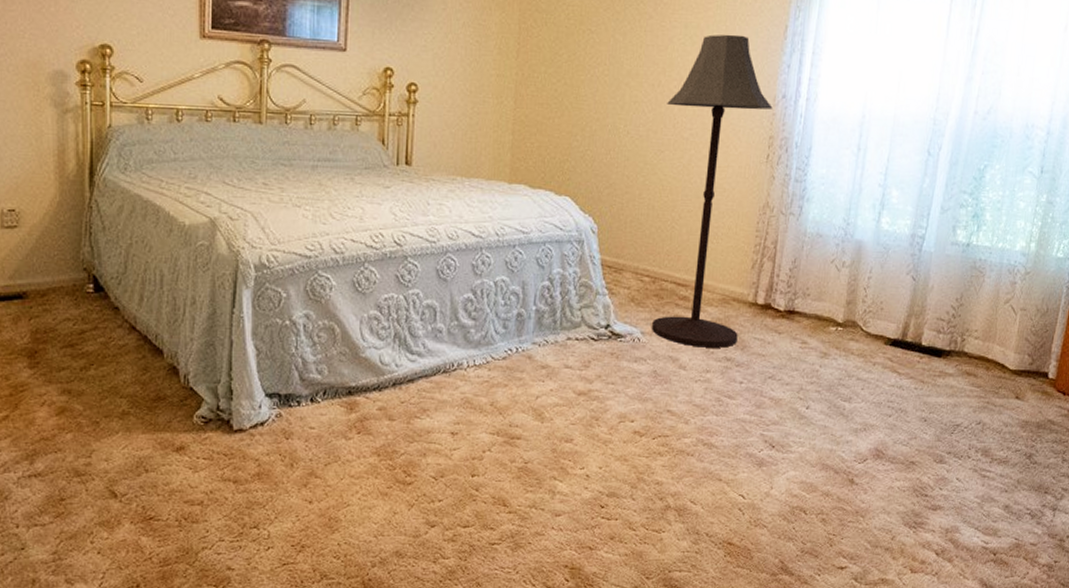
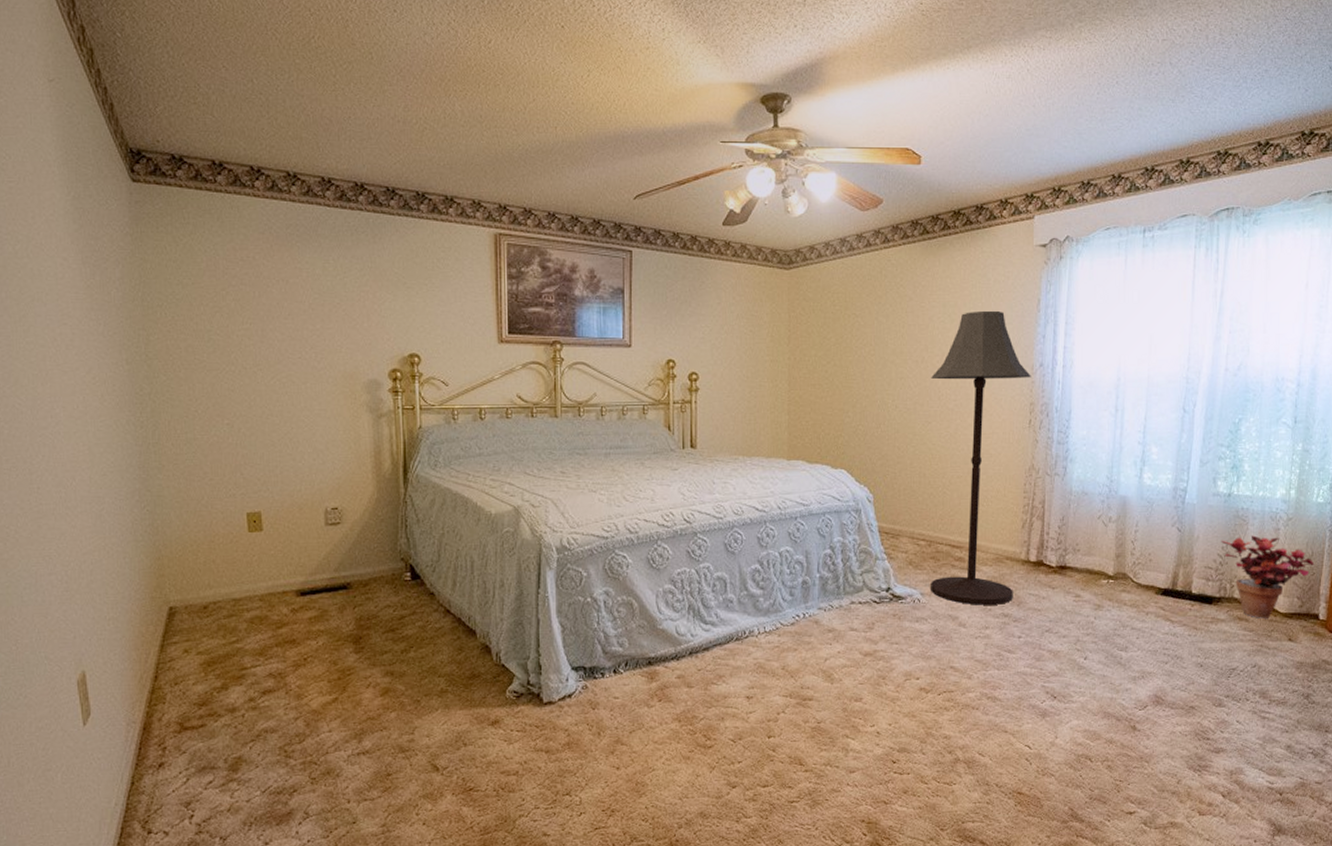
potted plant: none [955,288,1049,374] -> present [1220,535,1315,618]

